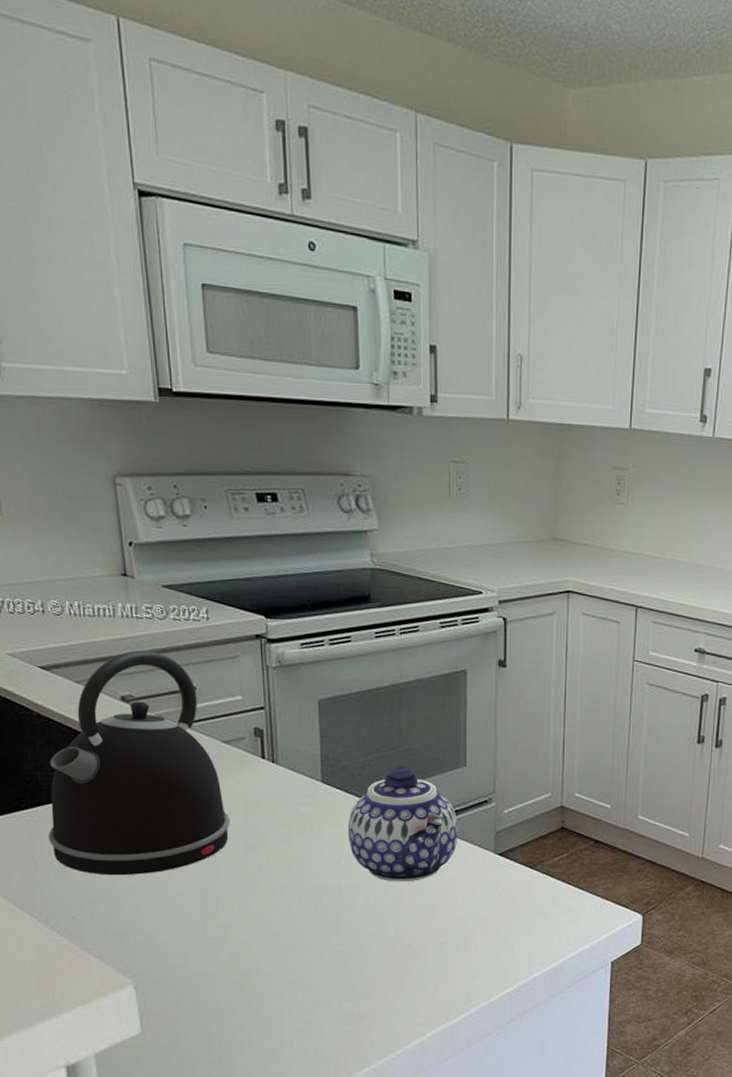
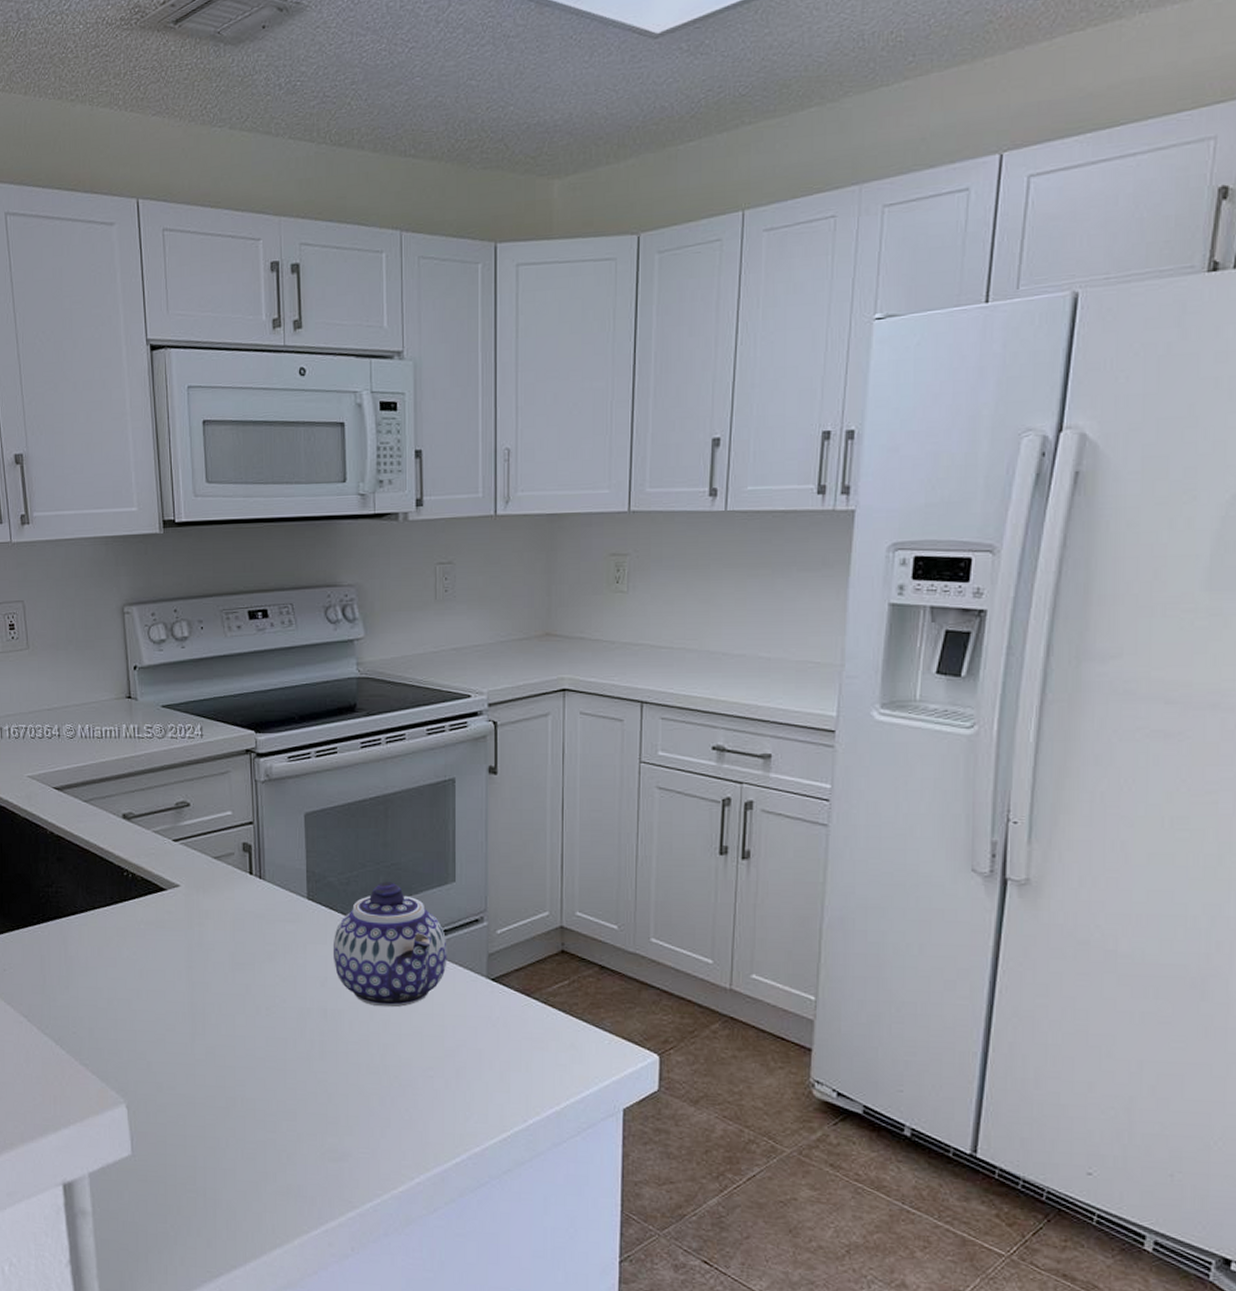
kettle: present [48,650,230,876] -> none [56,768,218,992]

